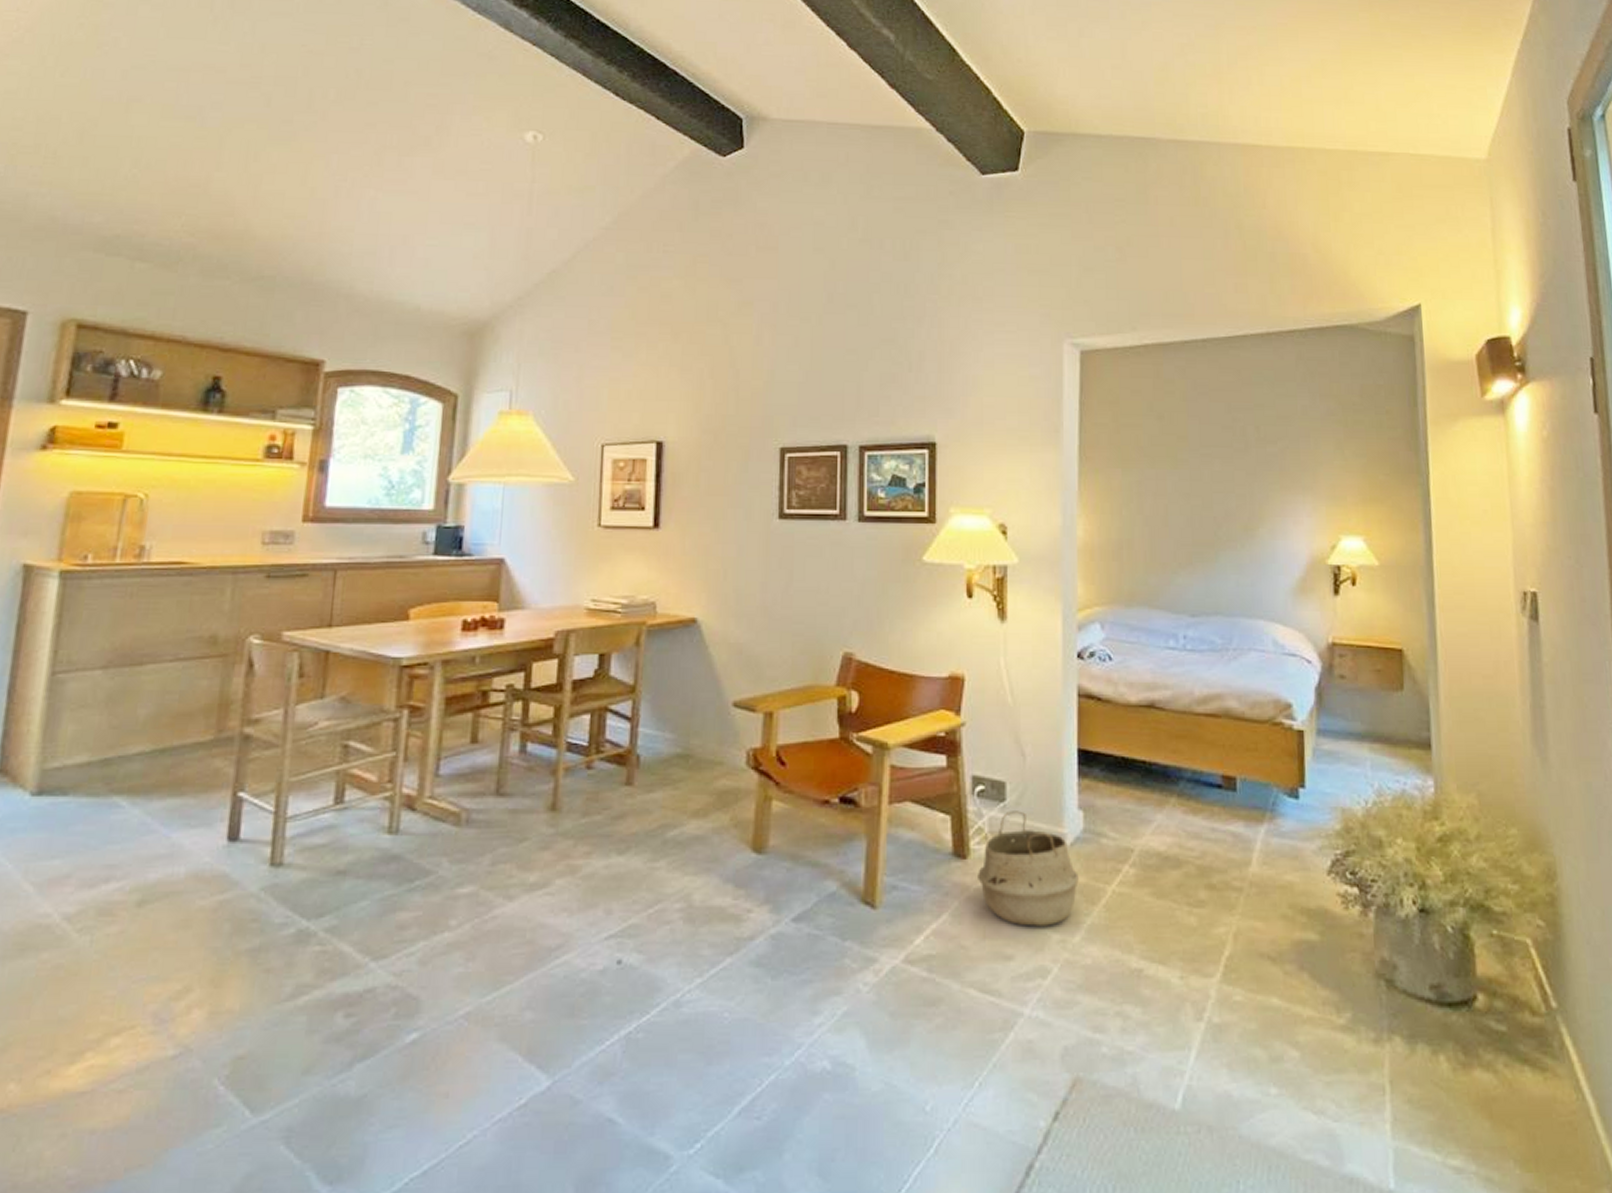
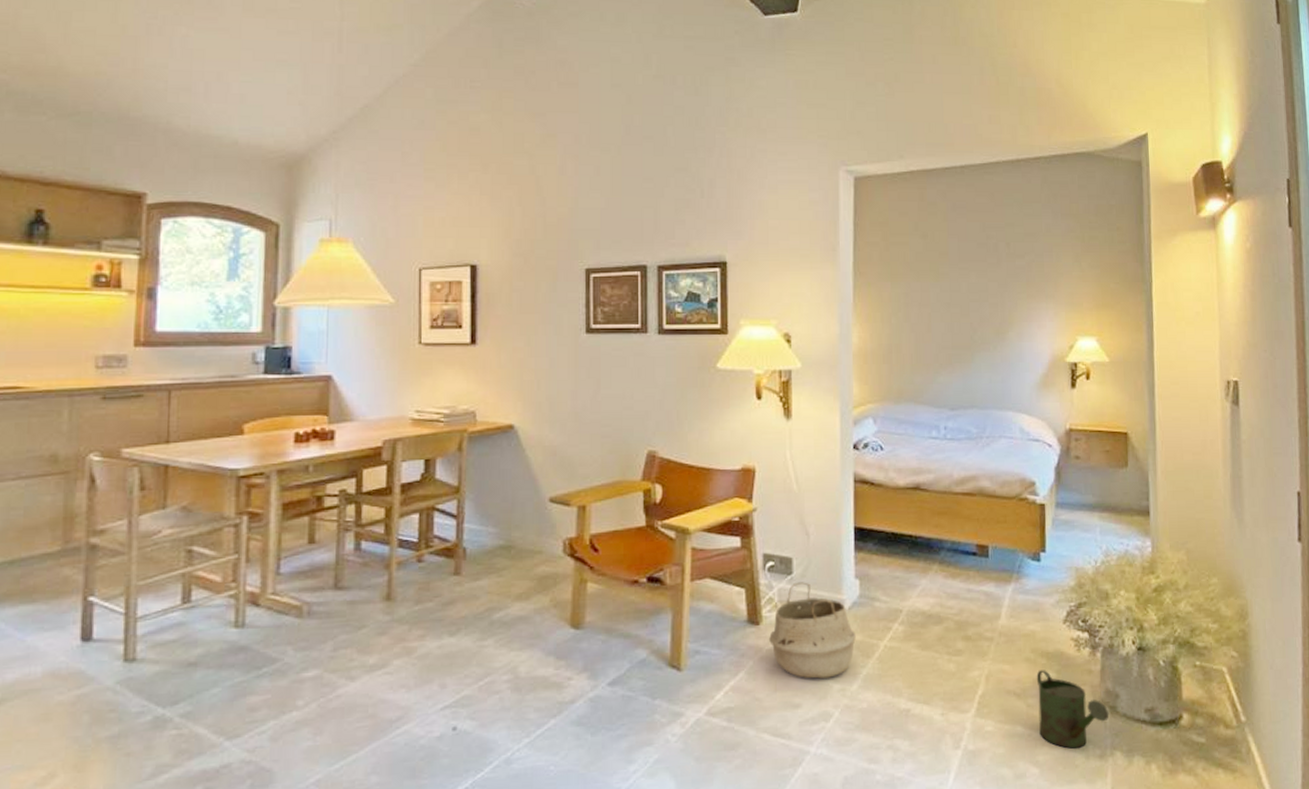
watering can: none [1295,930,1386,1029] -> present [1036,670,1109,749]

